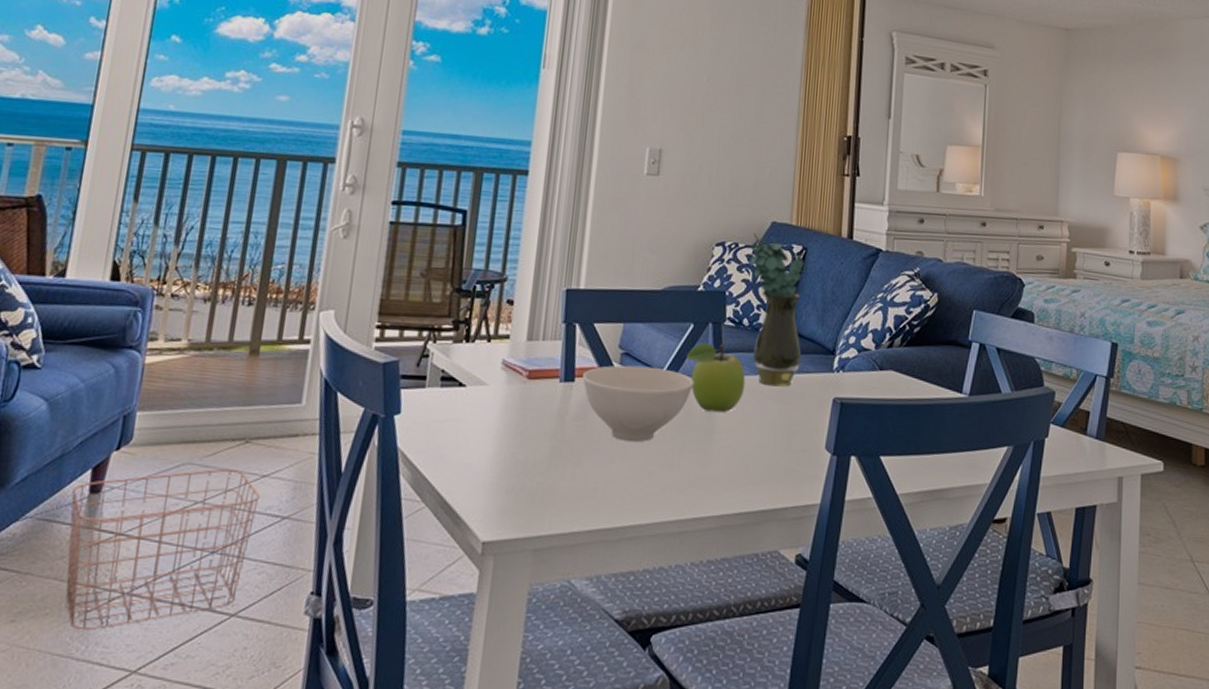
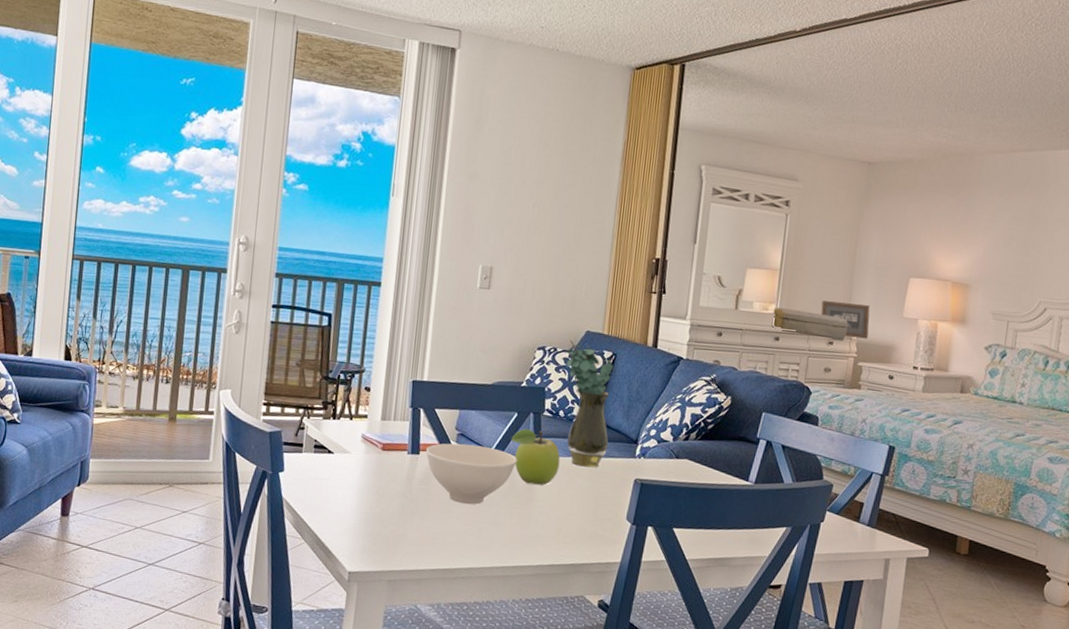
basket: present [65,468,260,631] -> none [49,504,182,612]
decorative box: none [977,188,1058,224] -> present [771,307,848,340]
picture frame: none [1028,180,1080,221] -> present [821,301,870,339]

